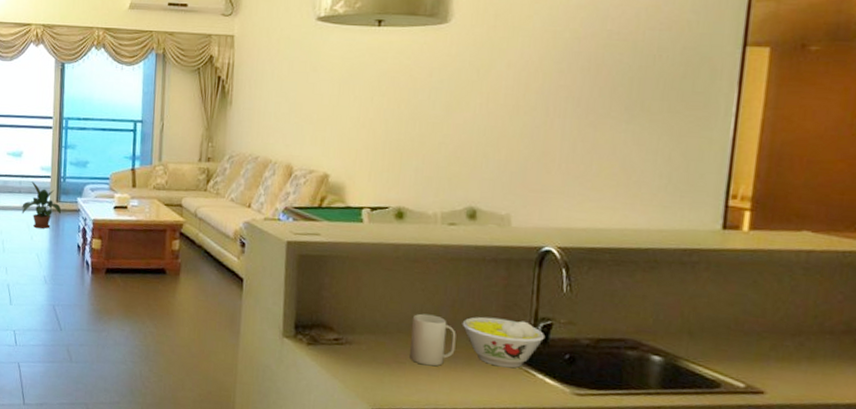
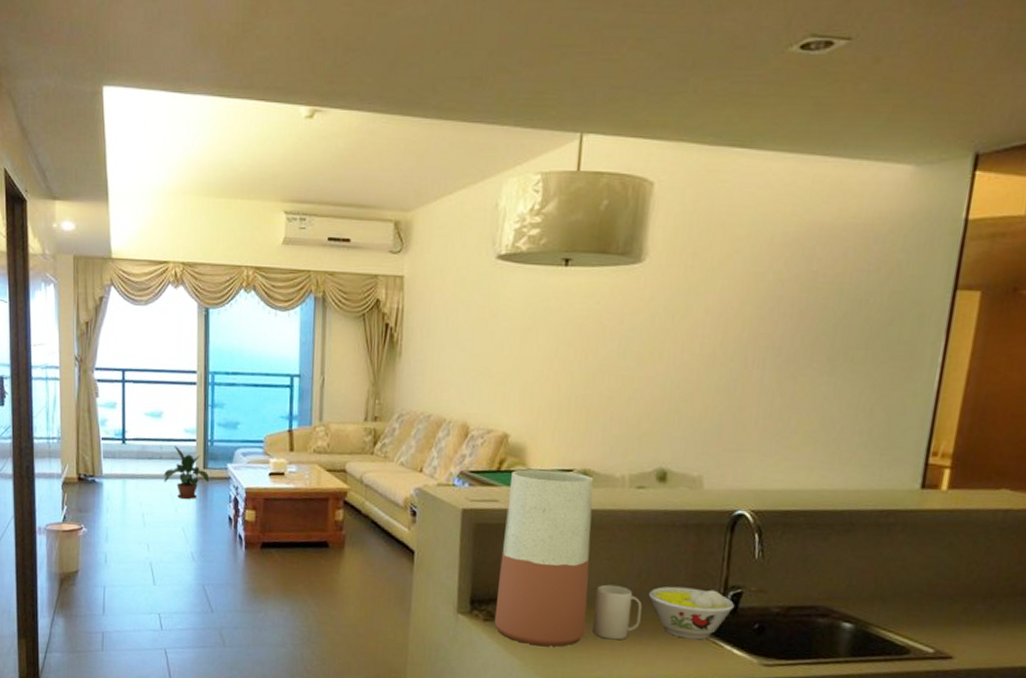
vase: none [317,206,408,371] -> present [494,469,594,647]

